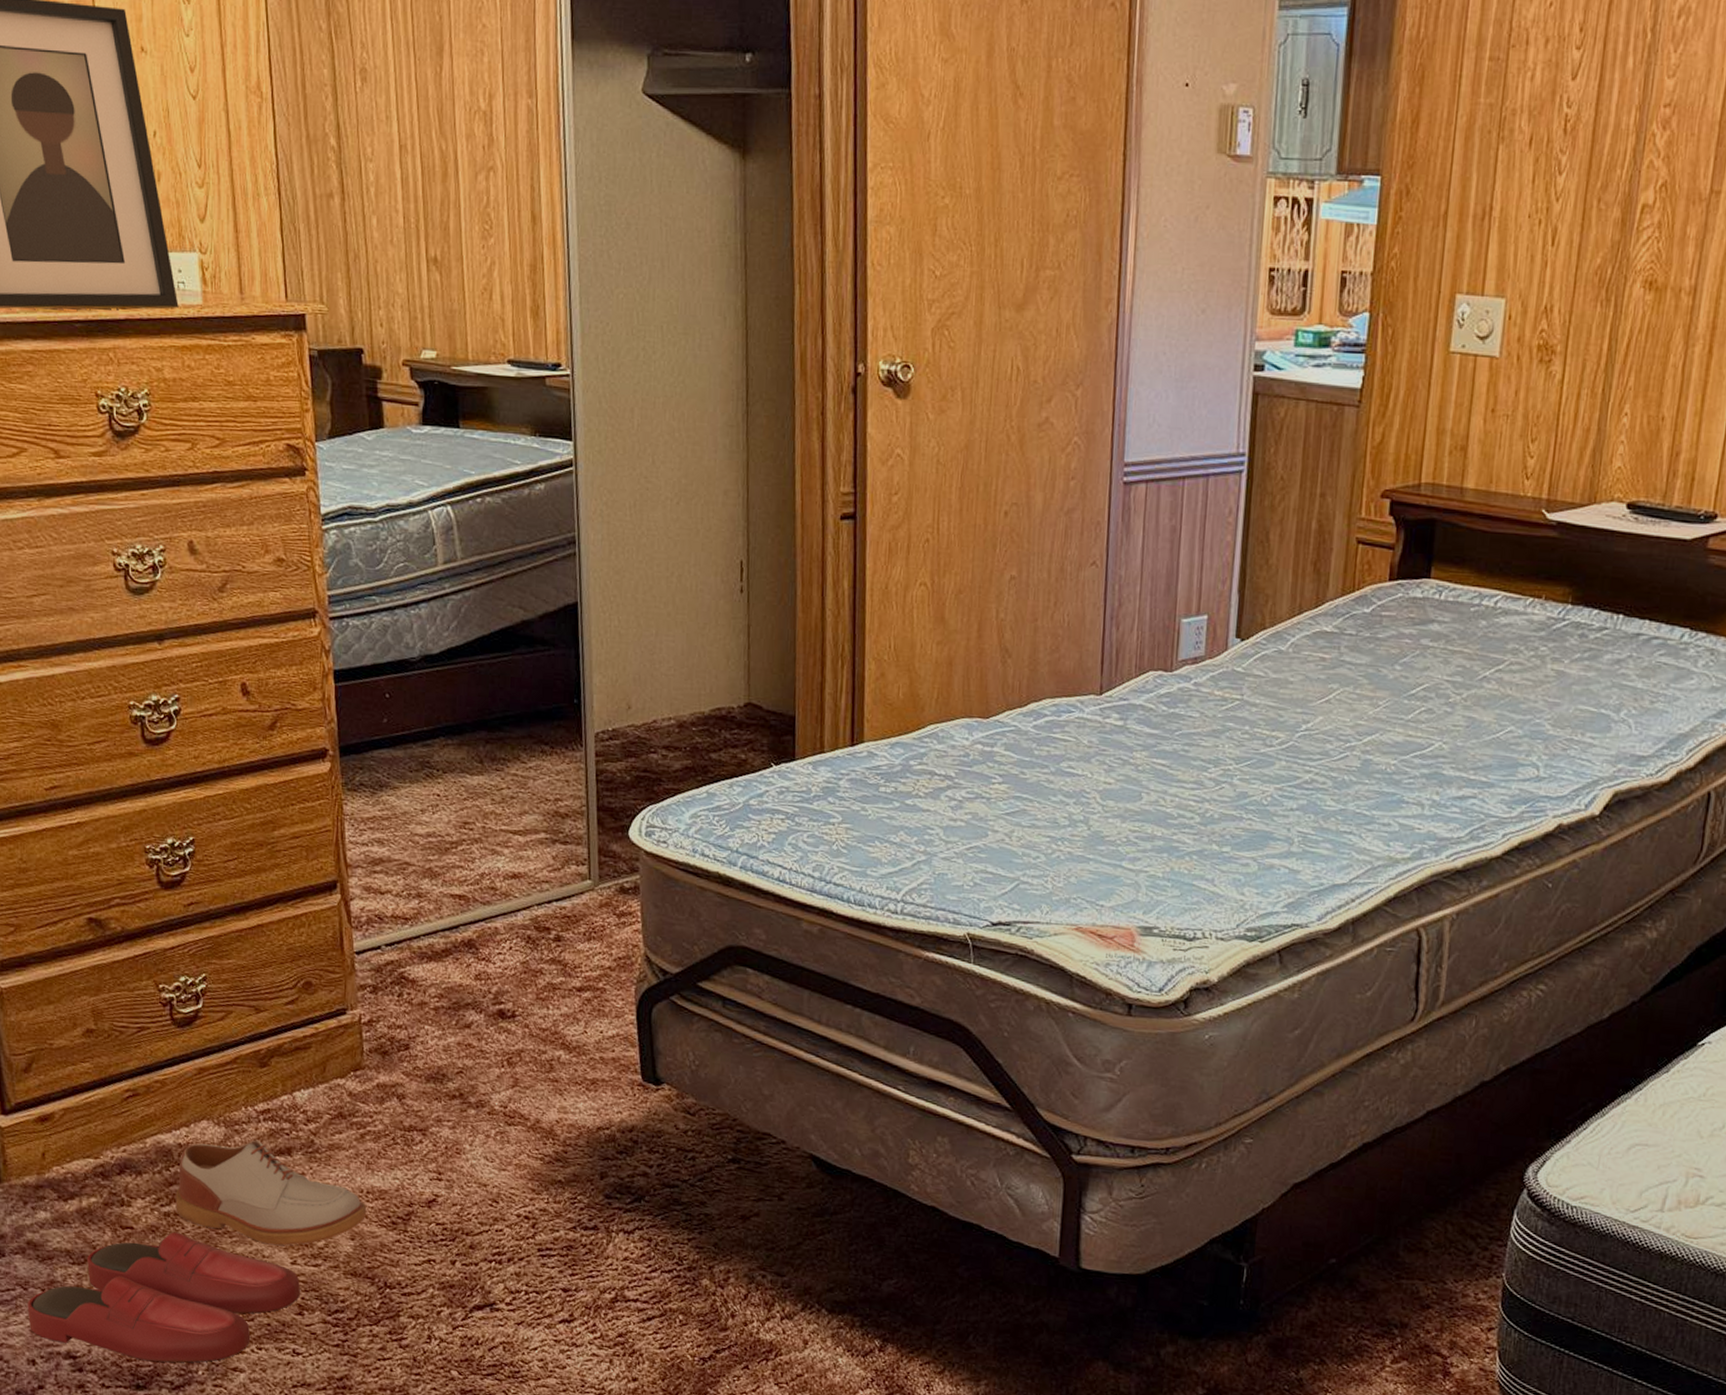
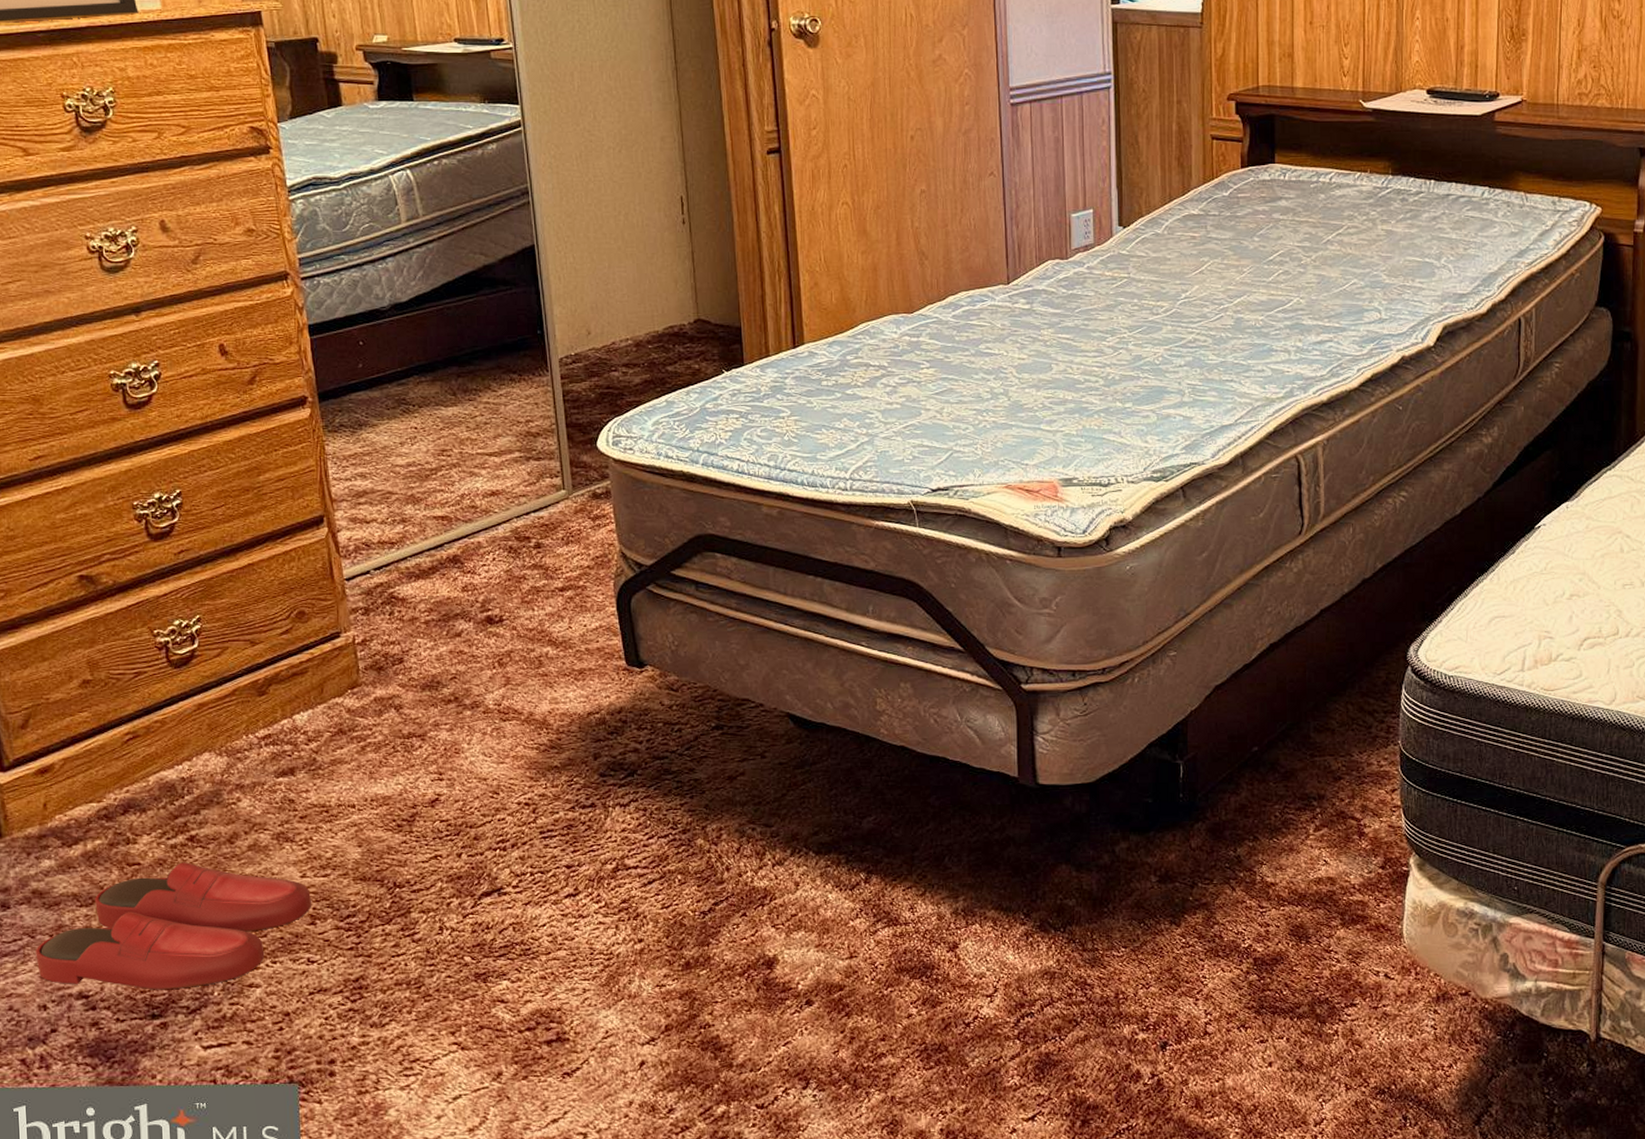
shoe: present [175,1140,367,1246] -> none [181,764,372,862]

